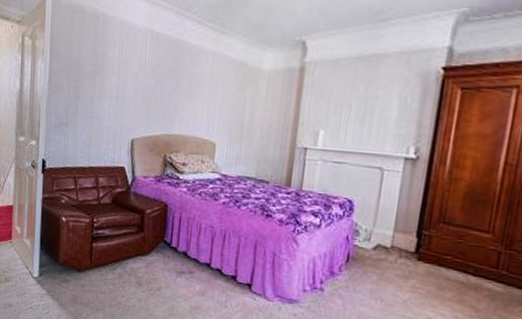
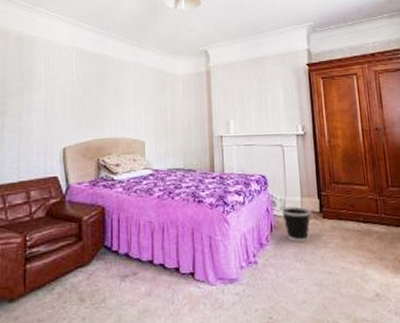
wastebasket: none [363,238,403,281] -> present [280,206,311,242]

